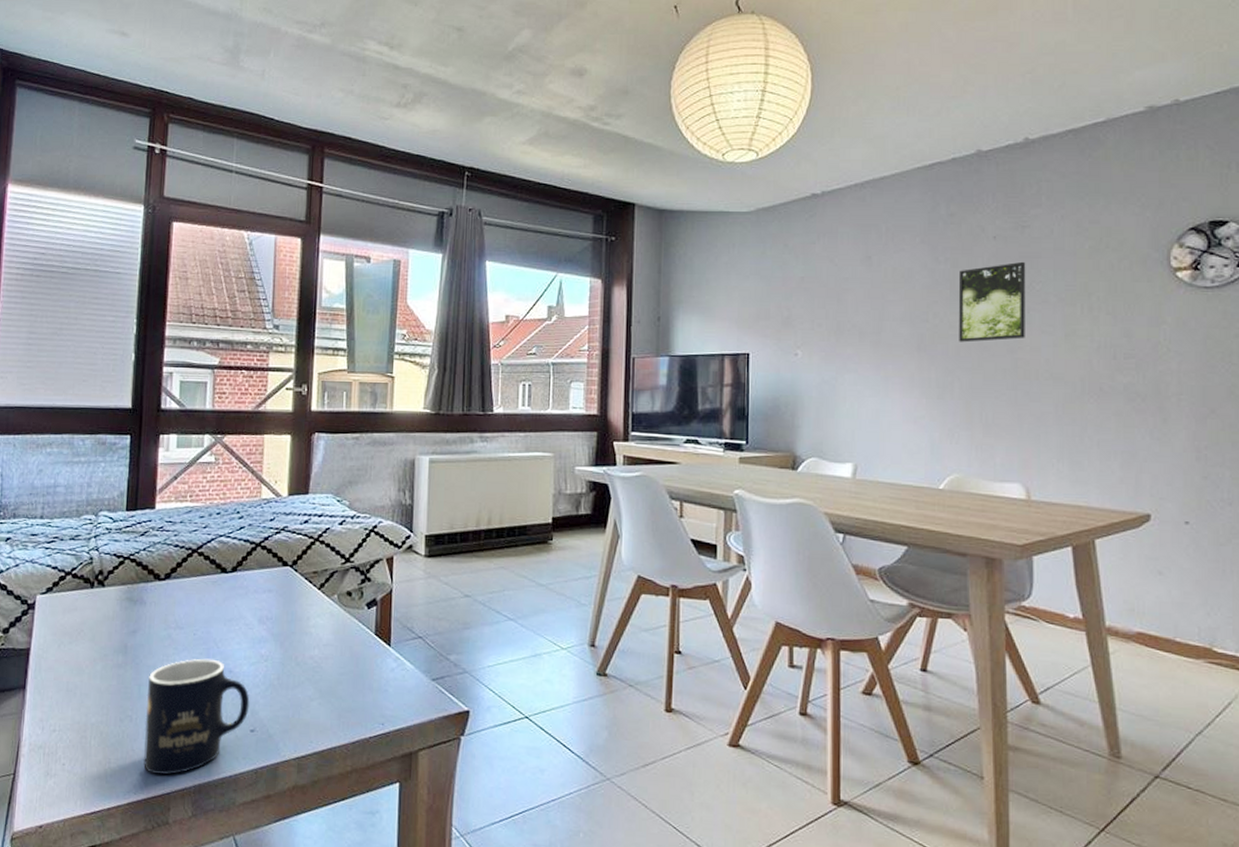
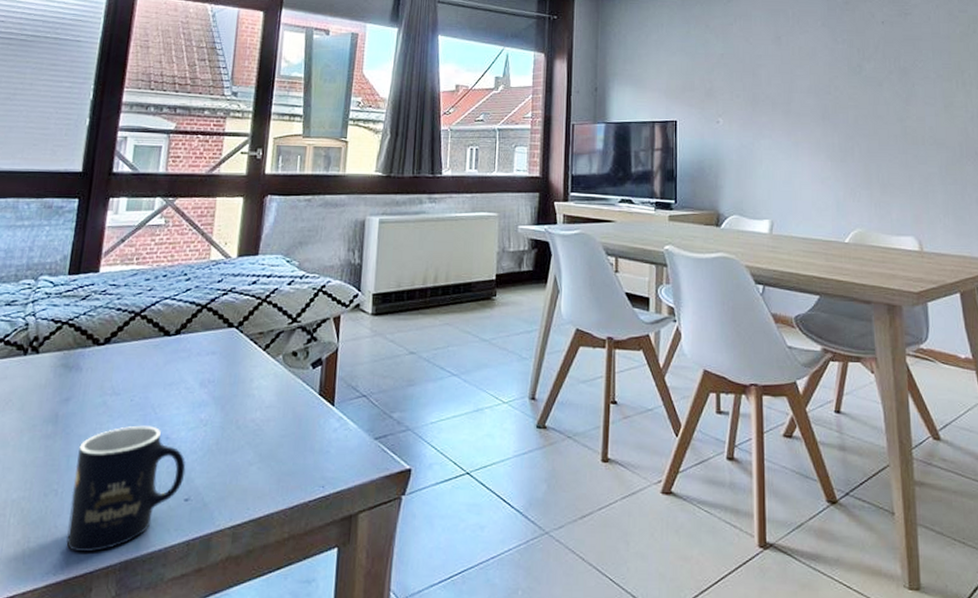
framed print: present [958,261,1026,343] -> none [854,43,912,112]

